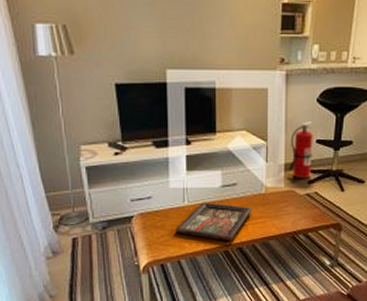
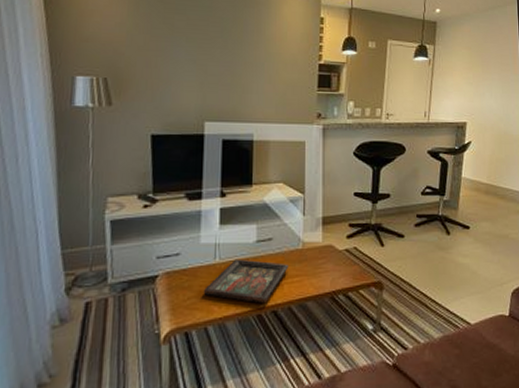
fire extinguisher: present [288,121,313,178] -> none [326,174,351,232]

